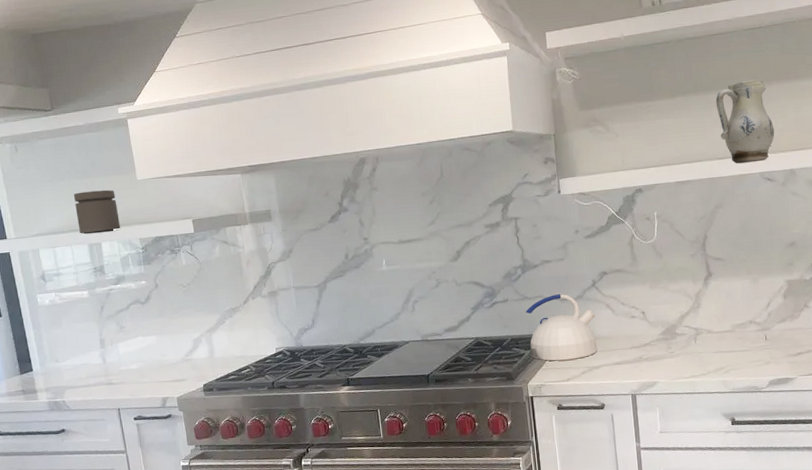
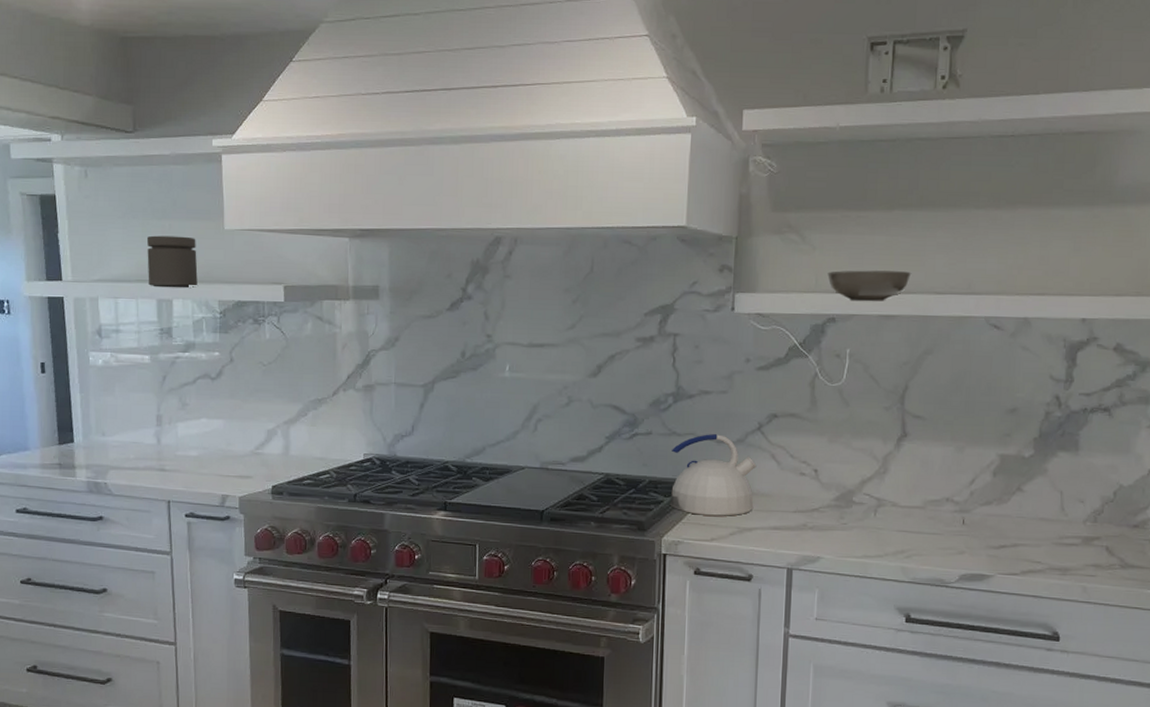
bowl: none [630,144,697,174] -> present [827,270,912,302]
ceramic pitcher: present [715,79,775,164] -> none [942,200,1012,303]

